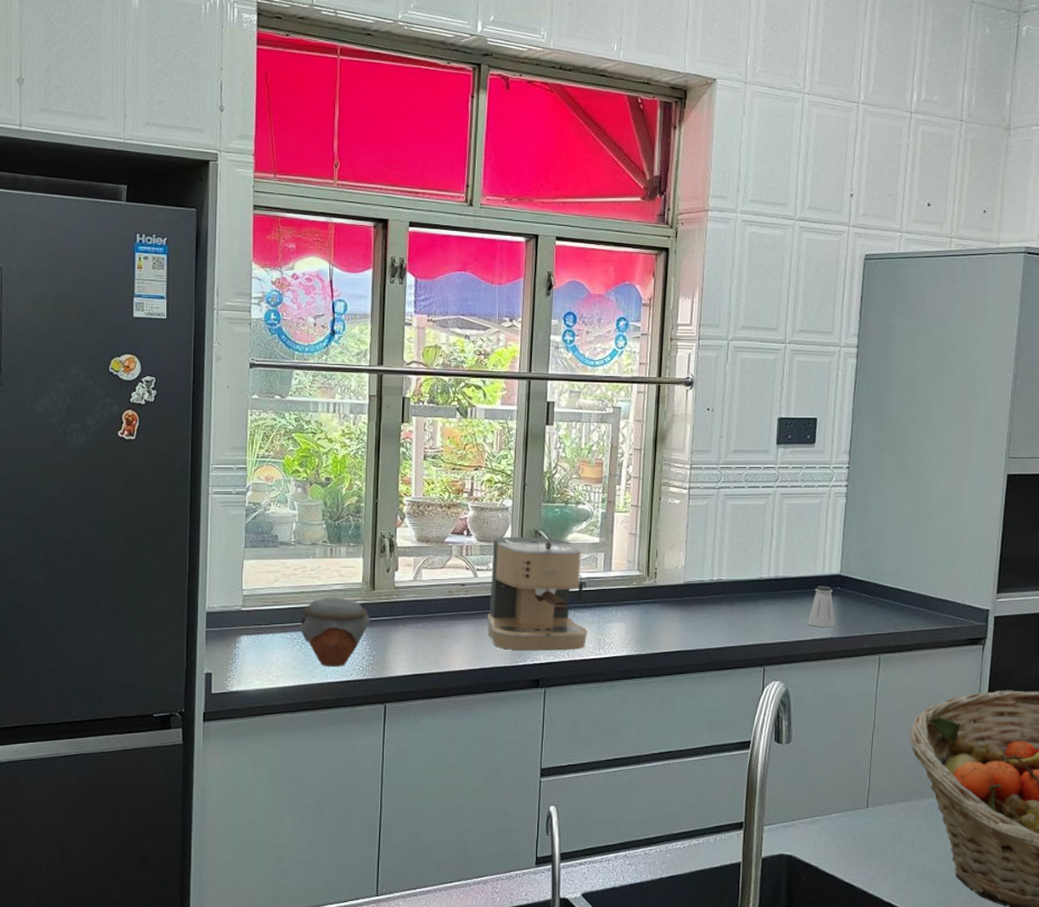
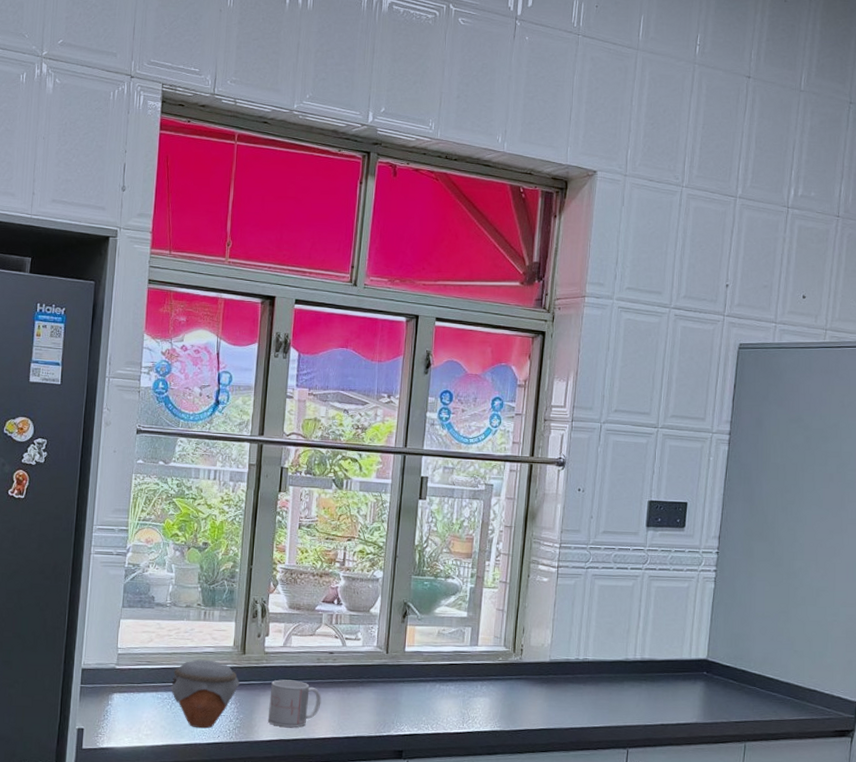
mug: none [401,614,455,661] -> present [267,679,322,727]
coffee maker: present [488,536,588,651] -> none [353,607,453,723]
saltshaker: present [807,585,835,628] -> none [672,669,701,713]

